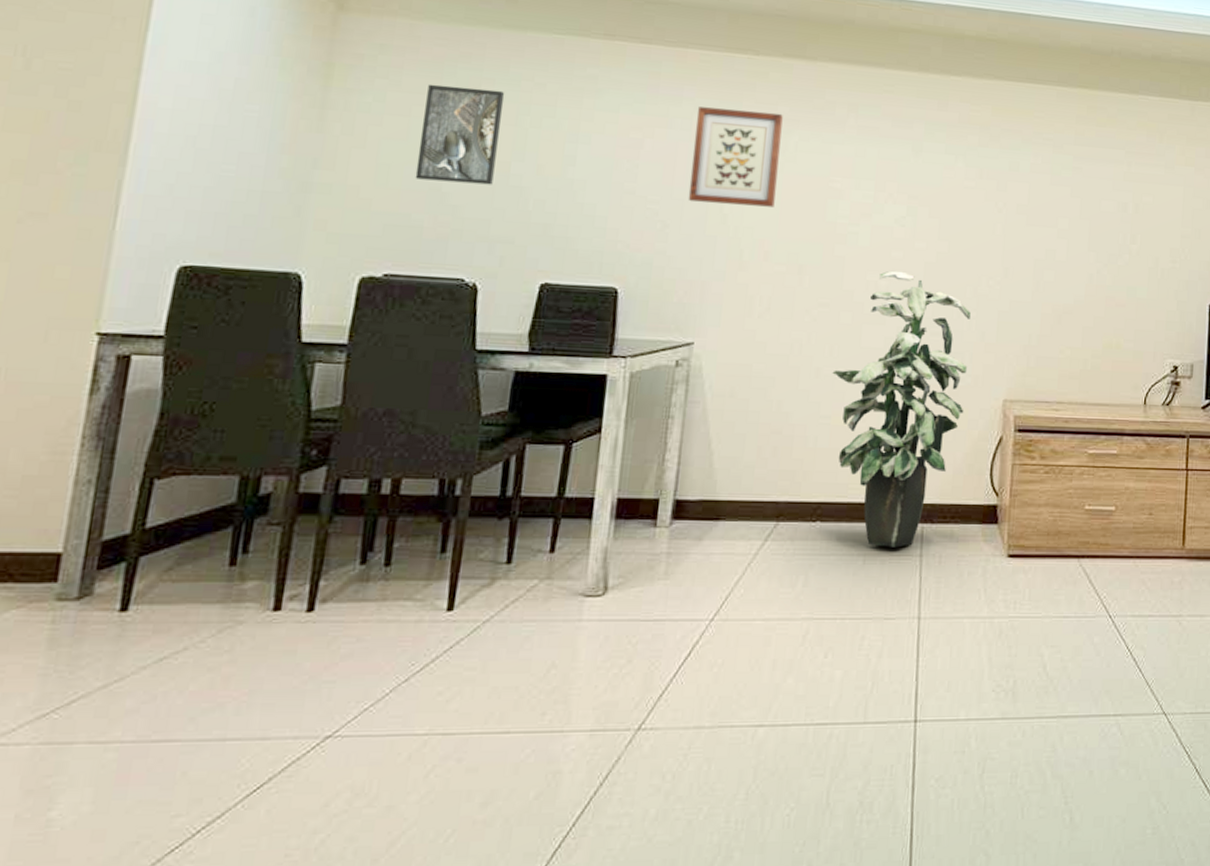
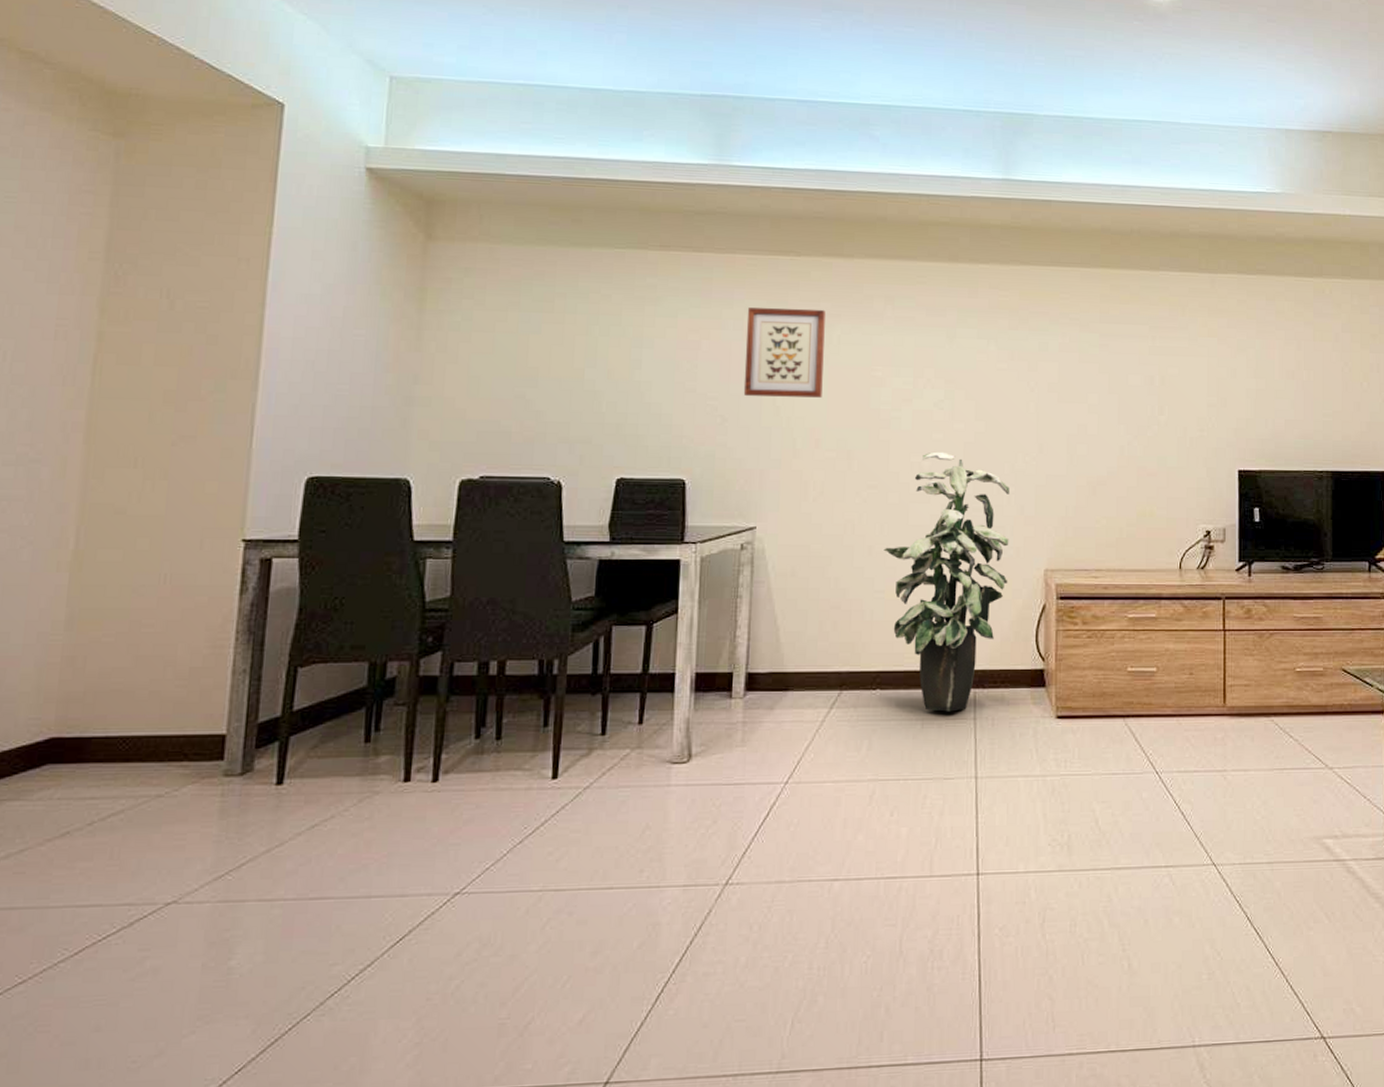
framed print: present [415,84,505,185] -> none [502,301,576,391]

